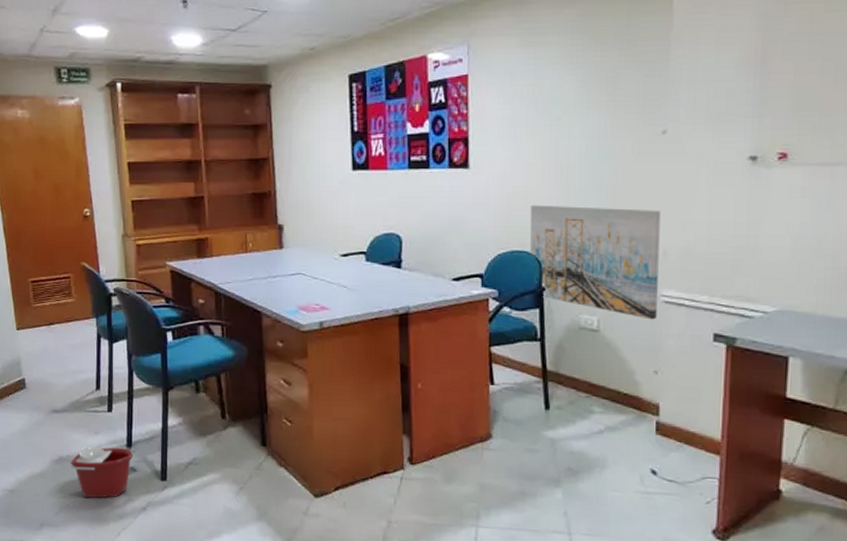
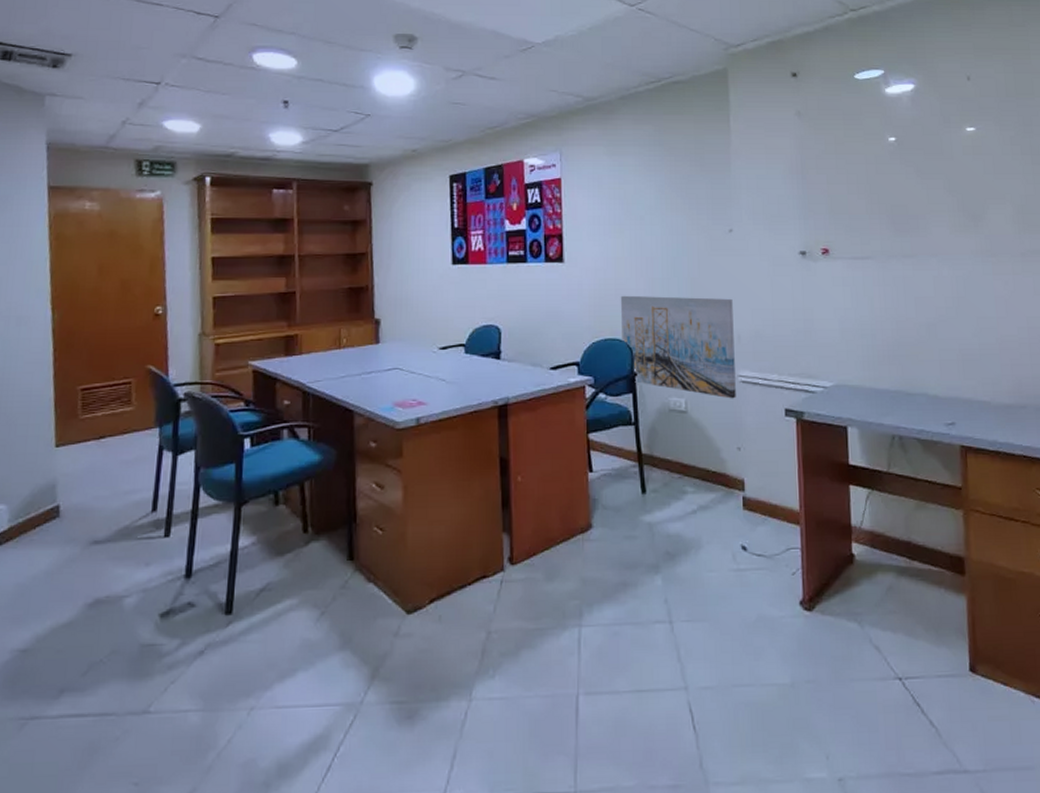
bucket: present [70,447,133,499] -> none [108,579,192,648]

